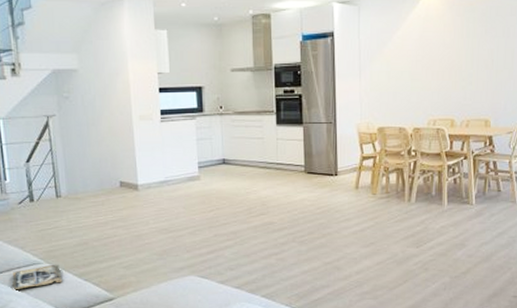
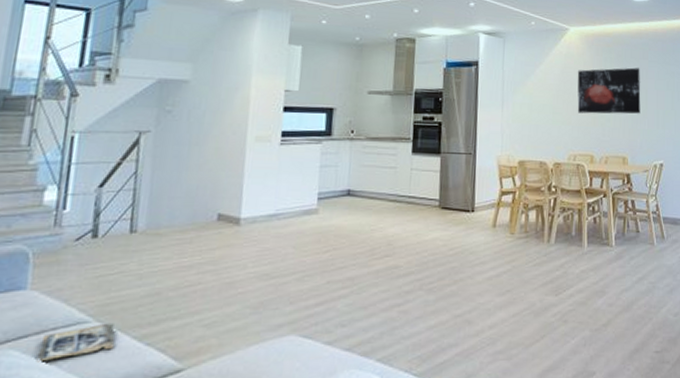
wall art: none [437,26,507,78] -> present [577,67,641,114]

